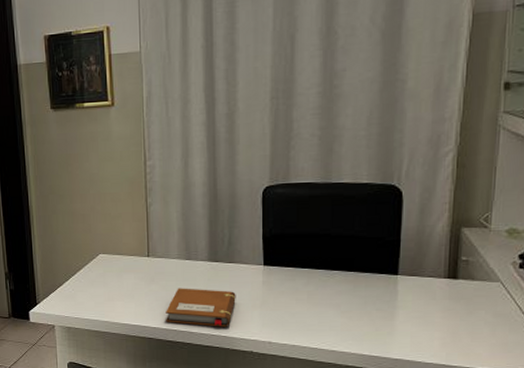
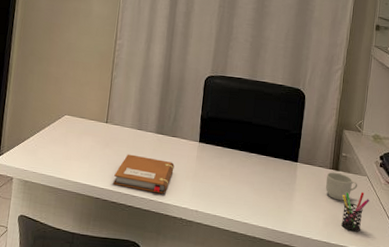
mug: none [439,281,487,315] -> present [325,172,358,201]
pen holder: none [465,301,505,350] -> present [341,192,369,232]

